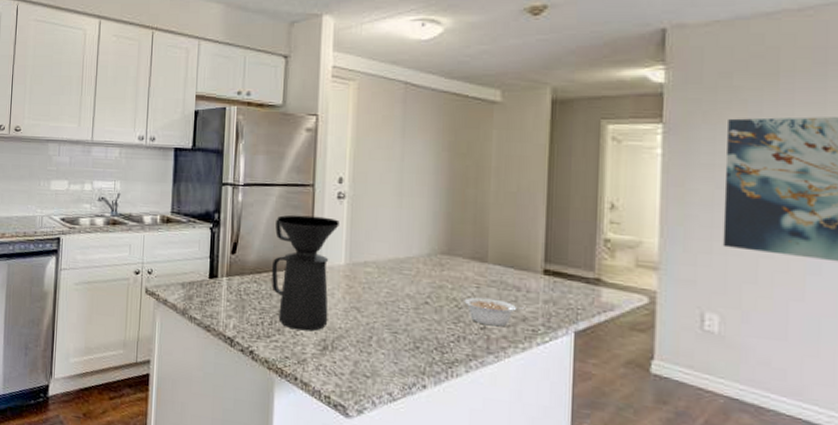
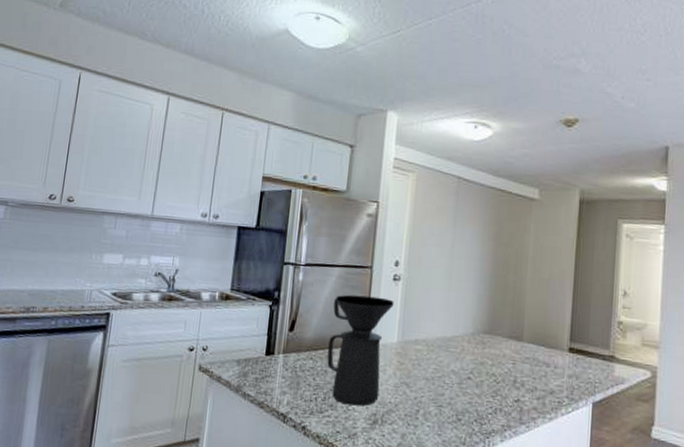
legume: present [464,297,526,327] -> none [501,372,553,399]

